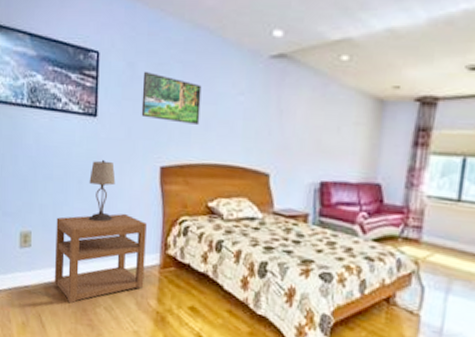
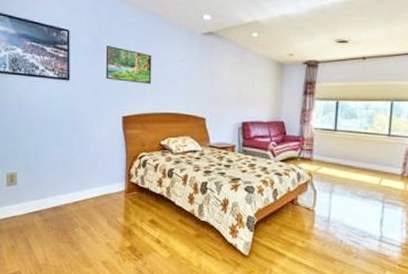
nightstand: present [54,213,147,304] -> none [38,153,113,227]
table lamp: present [88,160,116,223] -> none [65,113,87,161]

